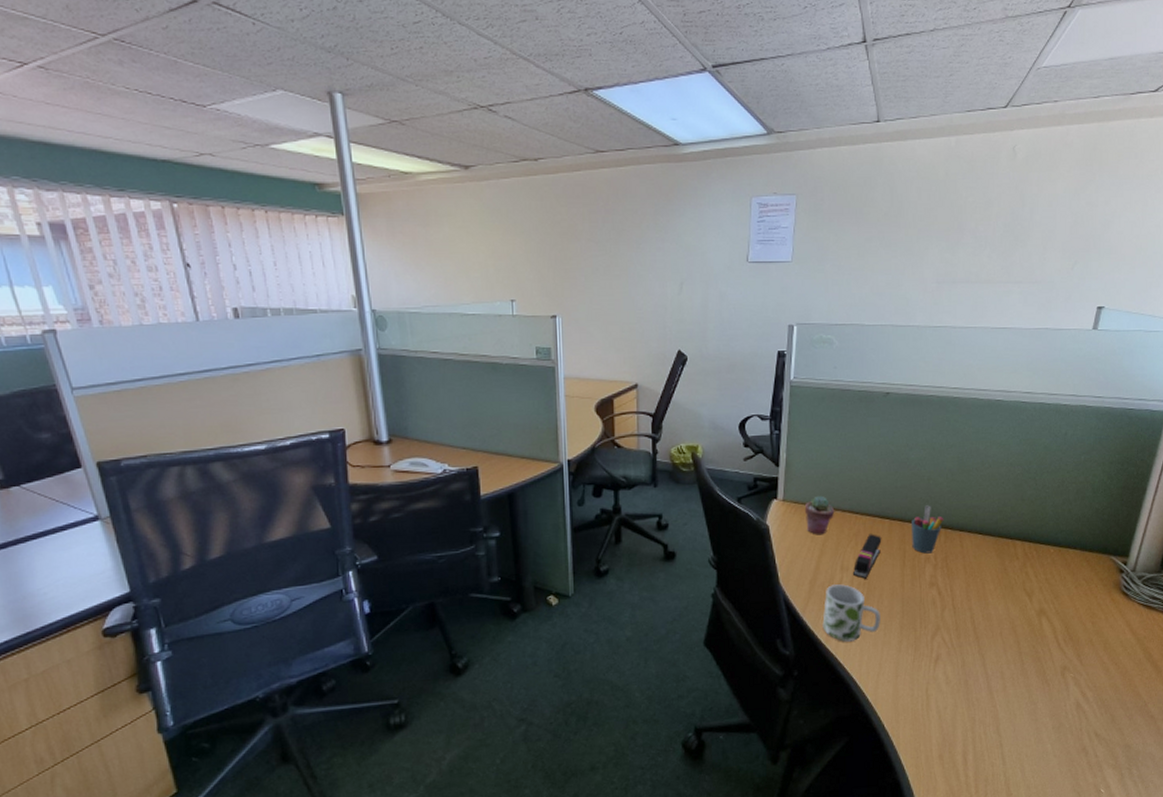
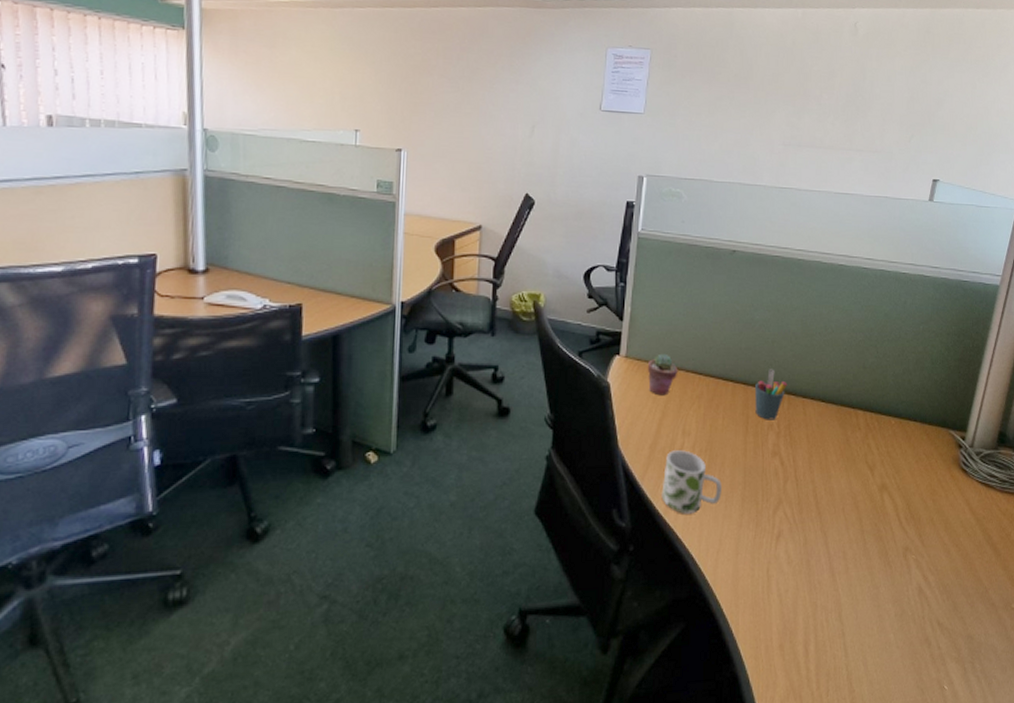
stapler: present [853,534,882,579] -> none [695,397,725,445]

